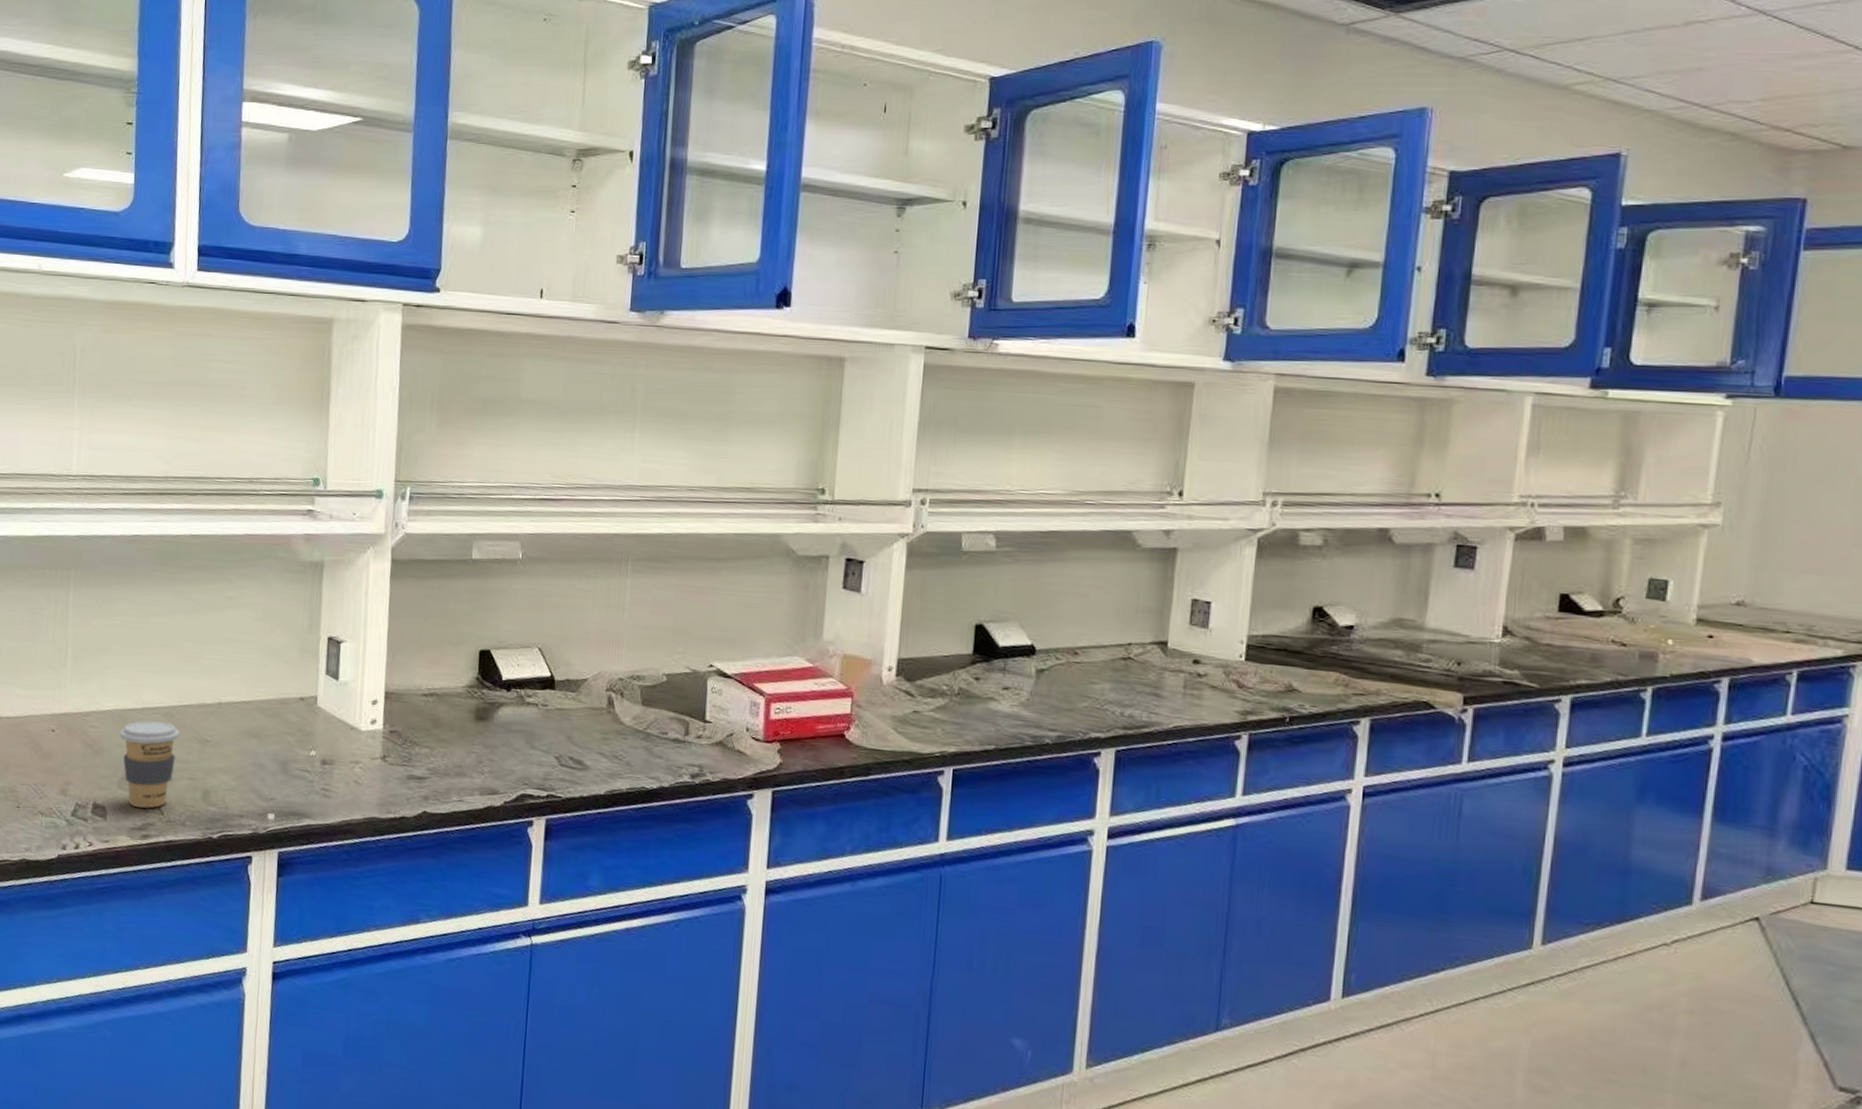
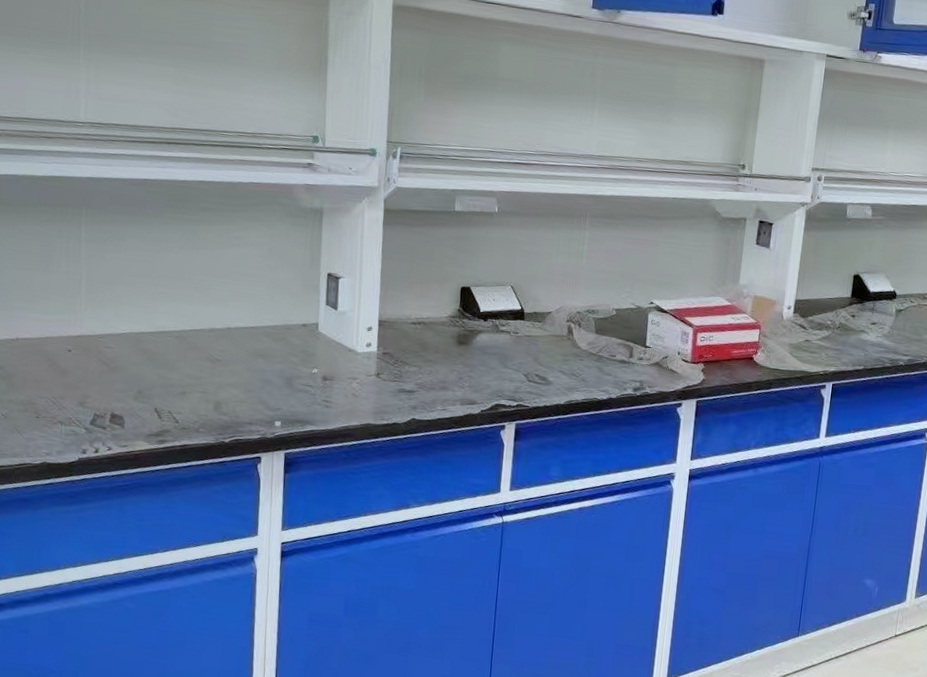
coffee cup: present [119,721,180,809] -> none [134,343,192,418]

